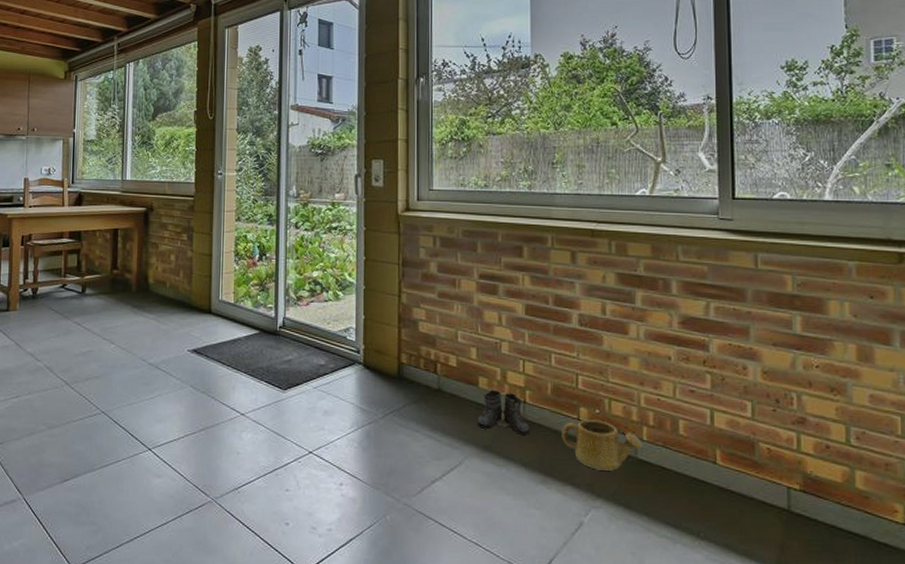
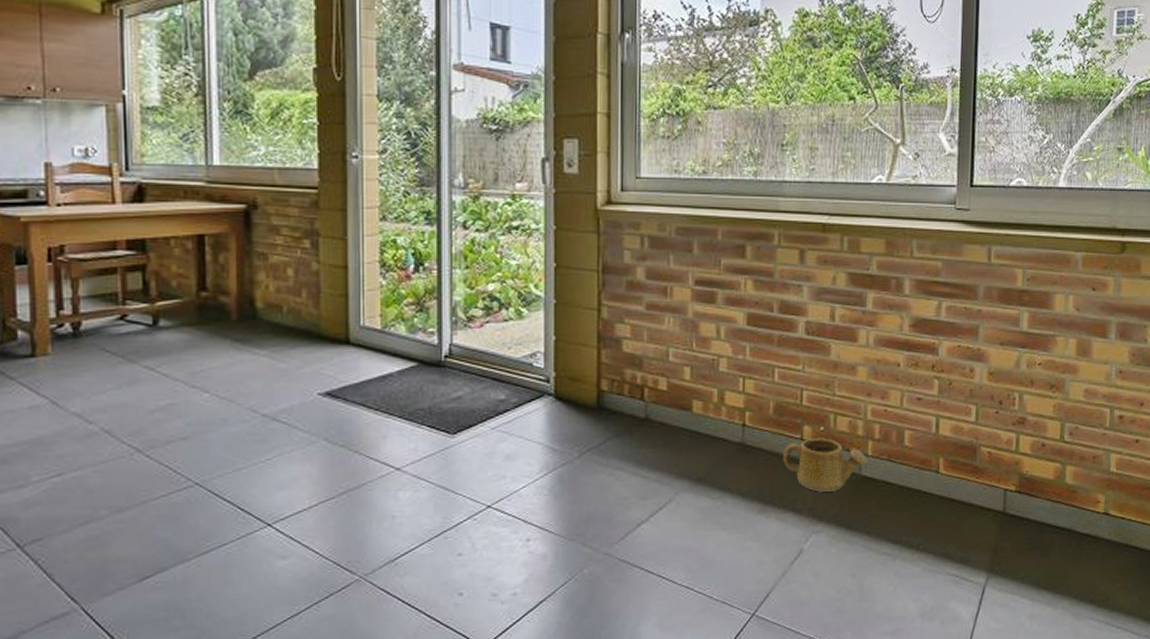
boots: present [477,389,530,435] -> none [690,413,749,462]

